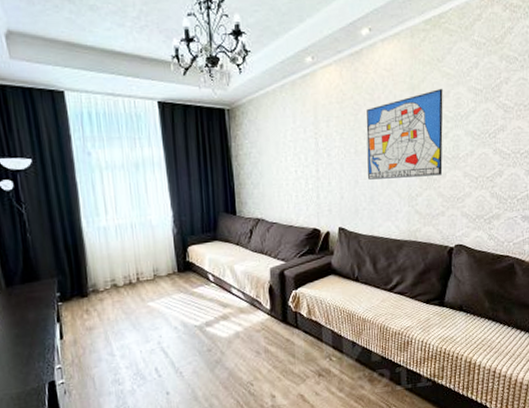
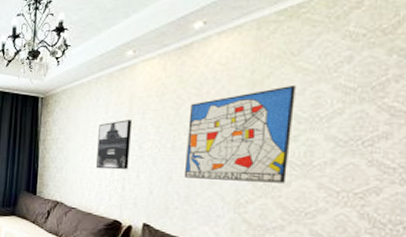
wall art: none [289,128,320,180] -> present [96,120,131,170]

